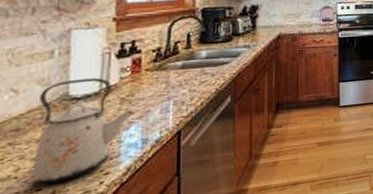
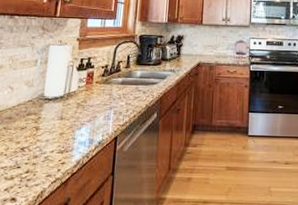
kettle: present [31,77,135,183] -> none [15,84,86,163]

